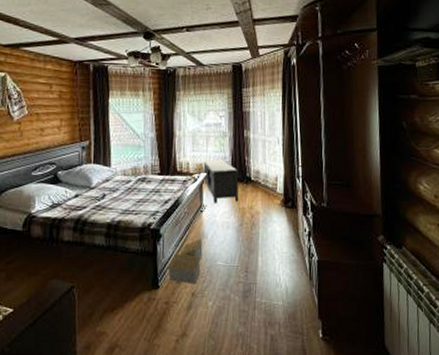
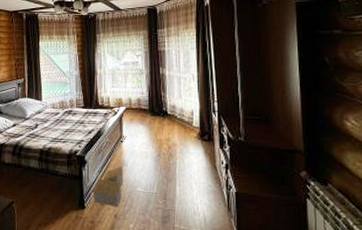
bench: present [203,158,239,203] -> none [122,93,157,134]

